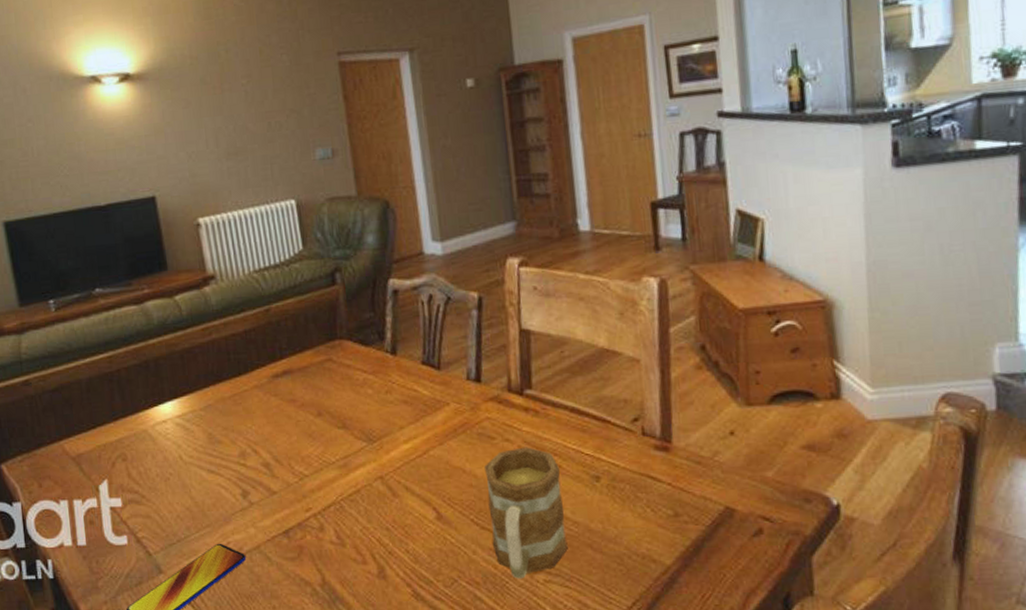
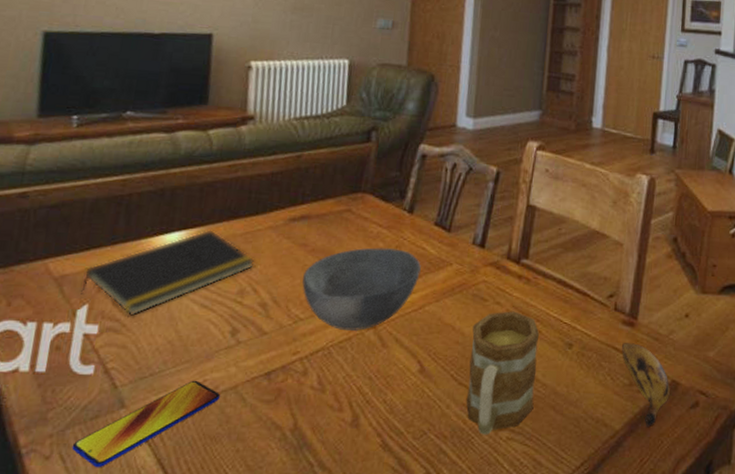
notepad: none [96,396,249,487] -> present [81,229,255,316]
bowl: none [298,394,417,483] -> present [302,247,421,331]
banana: none [658,469,725,561] -> present [622,343,670,428]

